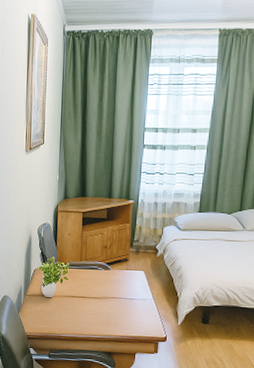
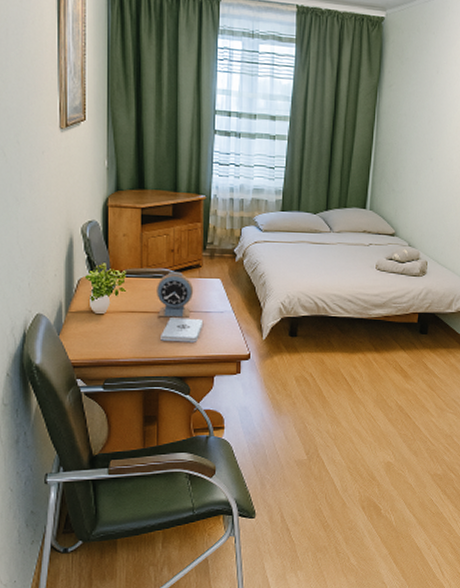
alarm clock: none [92,264,122,303] -> present [157,272,194,318]
notepad: none [94,302,129,324] -> present [161,317,204,342]

